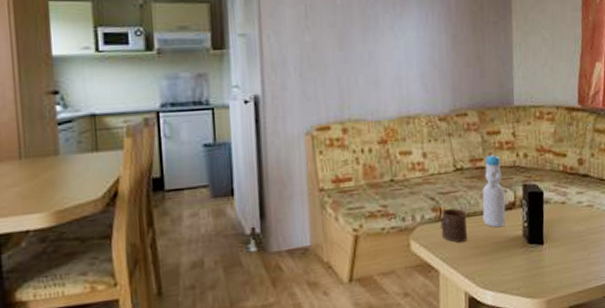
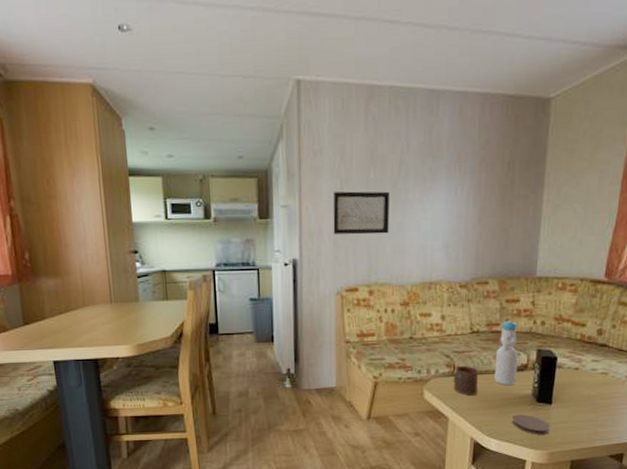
wall art: none [297,18,361,66] -> present [333,191,390,235]
coaster: none [506,258,545,281] -> present [512,414,550,435]

